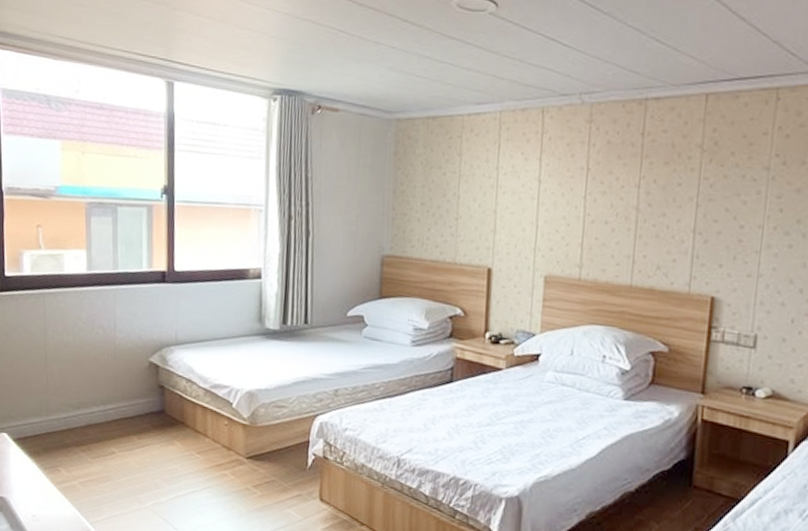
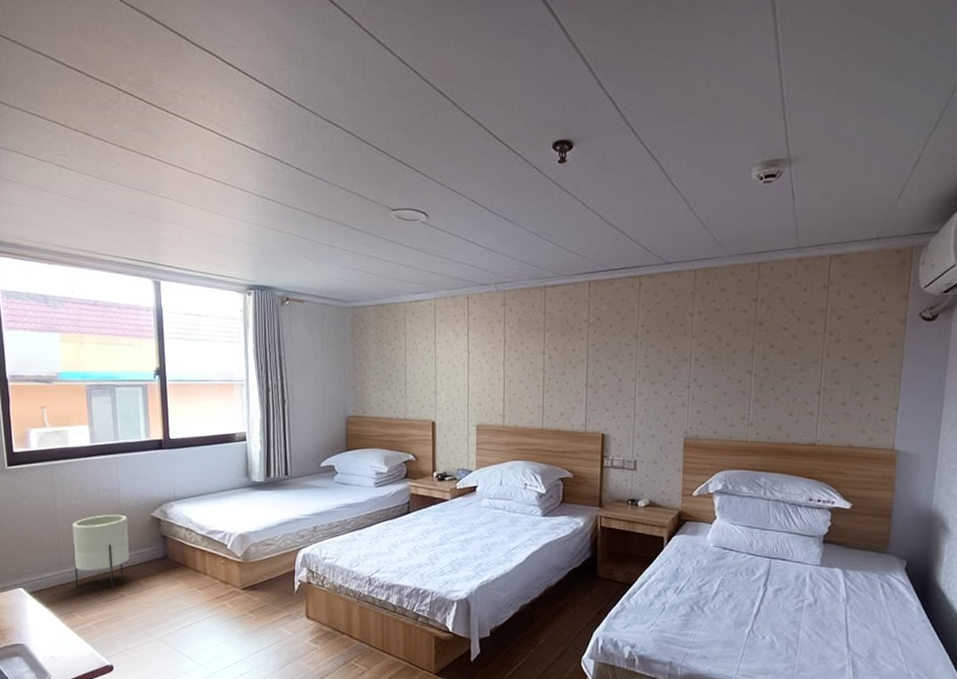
planter: none [62,355,123,443] -> present [72,514,130,588]

